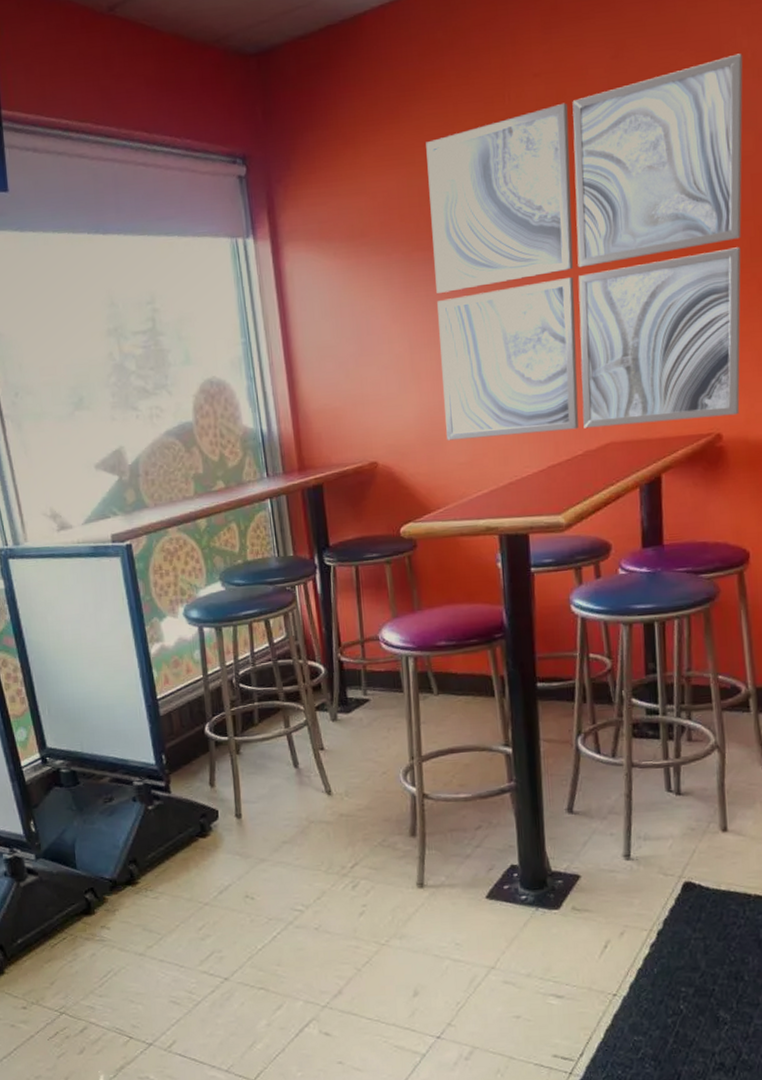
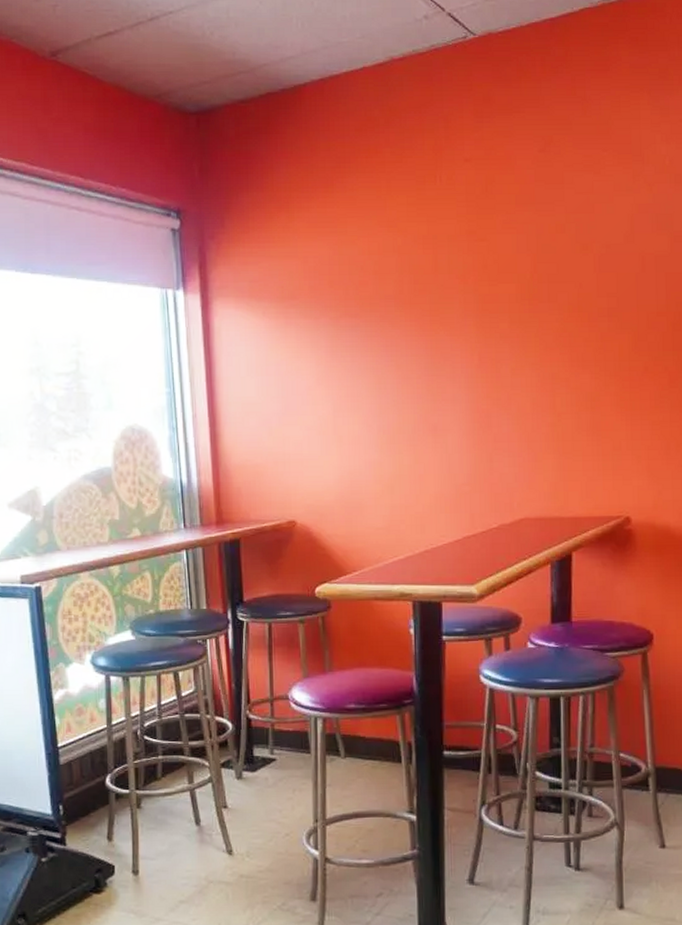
wall art: present [426,53,743,441] -> none [358,159,662,505]

